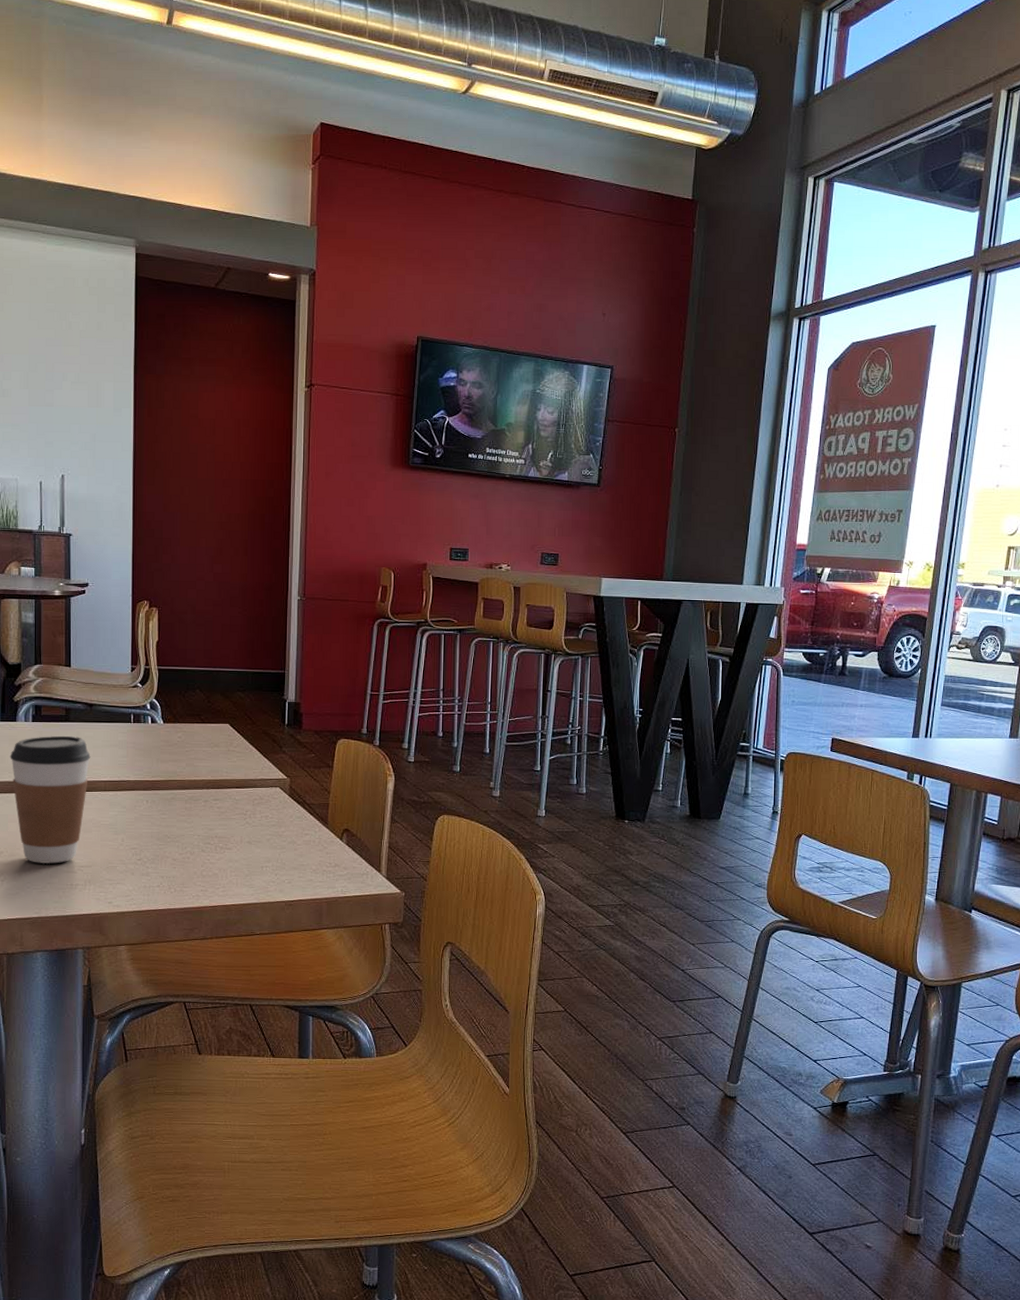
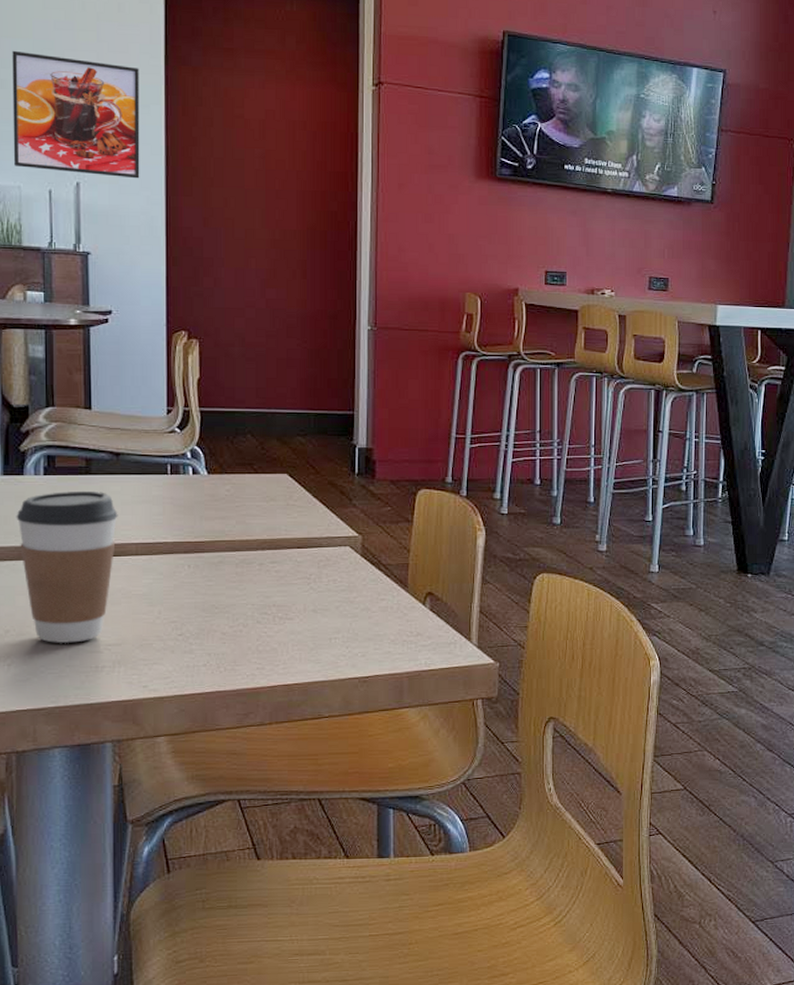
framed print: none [12,364,114,471] -> present [12,50,140,179]

